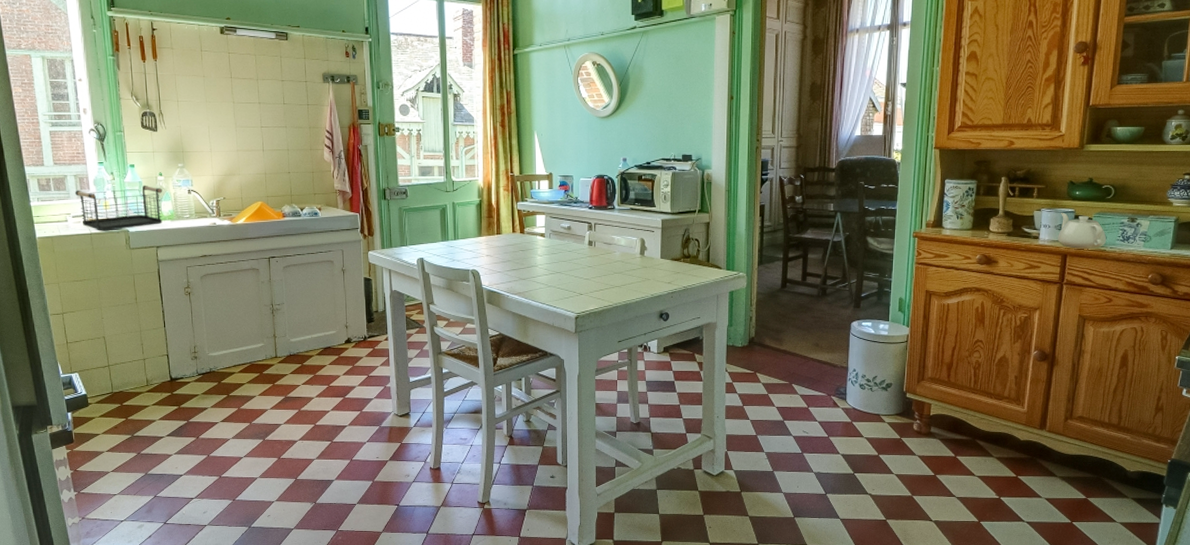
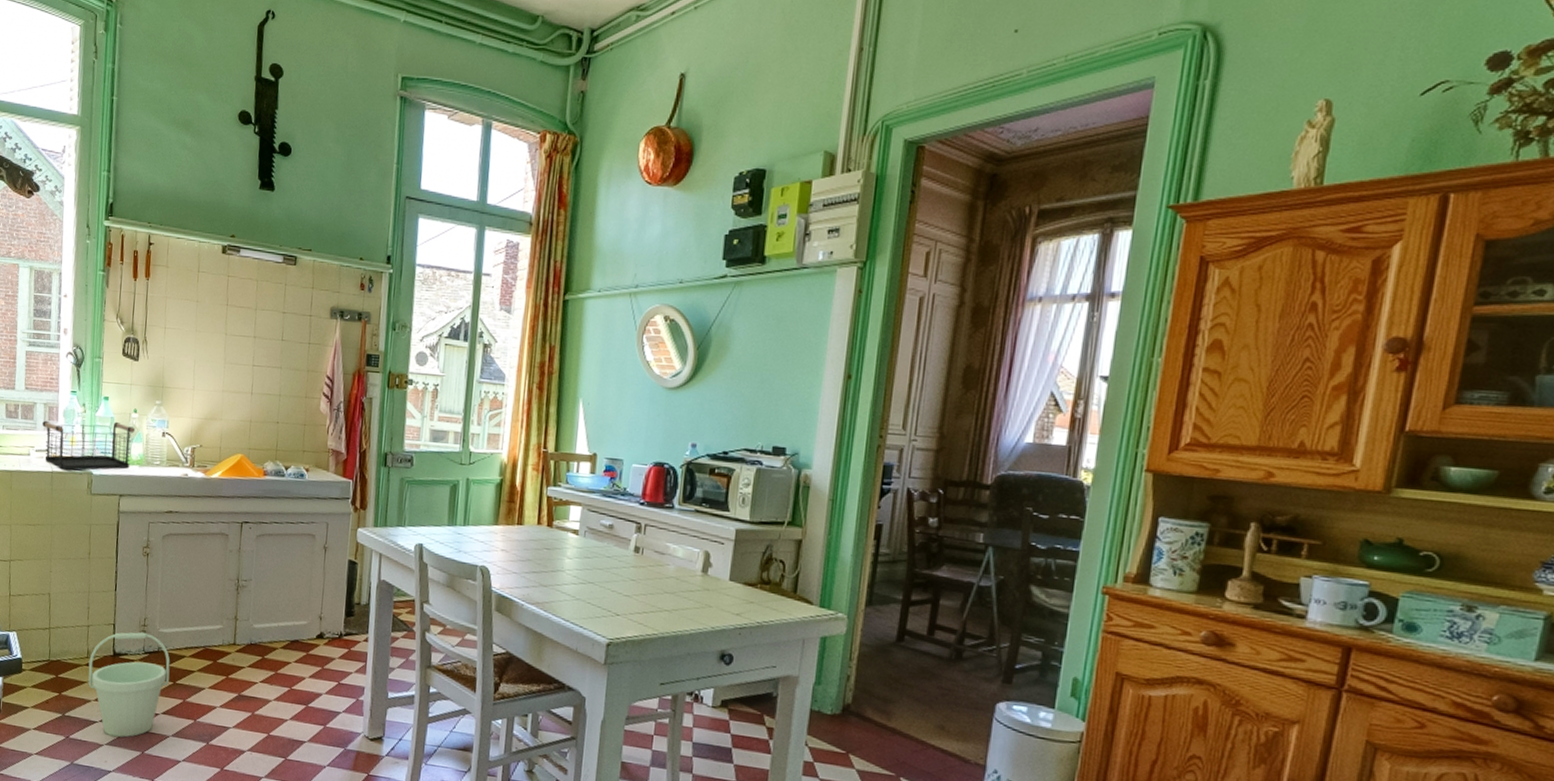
bucket: none [149,357,223,446] -> present [88,632,171,738]
teapot: present [1057,212,1107,249] -> none [1337,583,1423,645]

